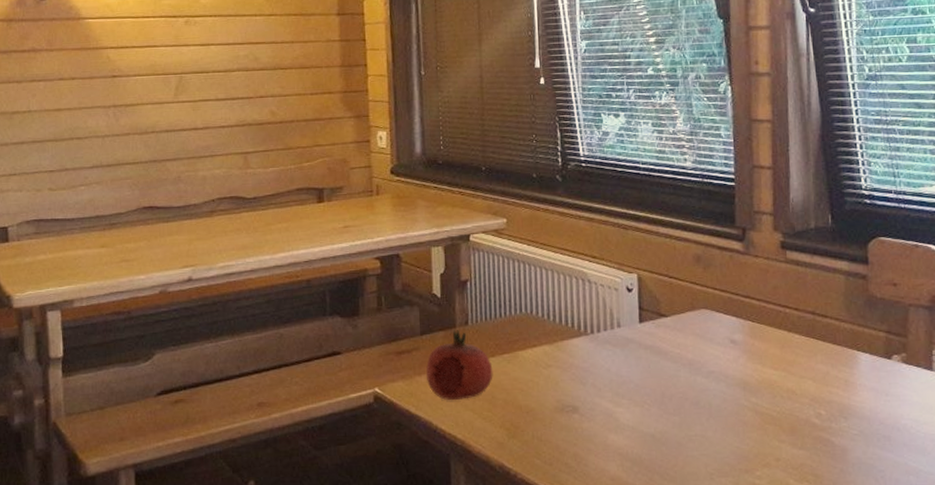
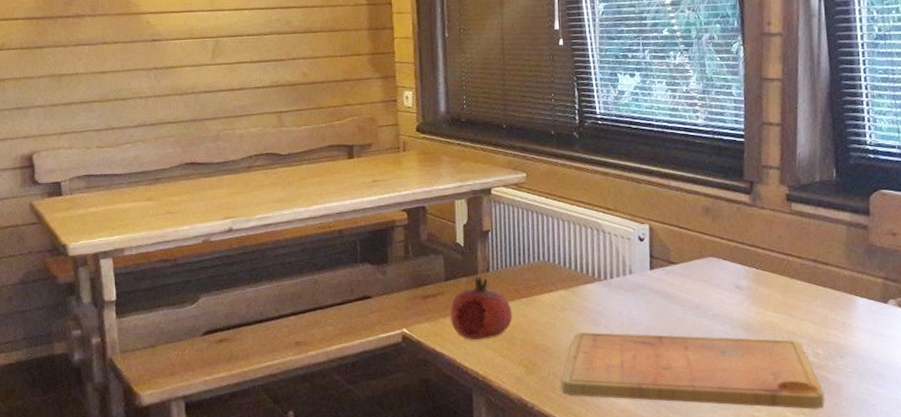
cutting board: none [546,391,830,476] -> present [561,332,825,409]

